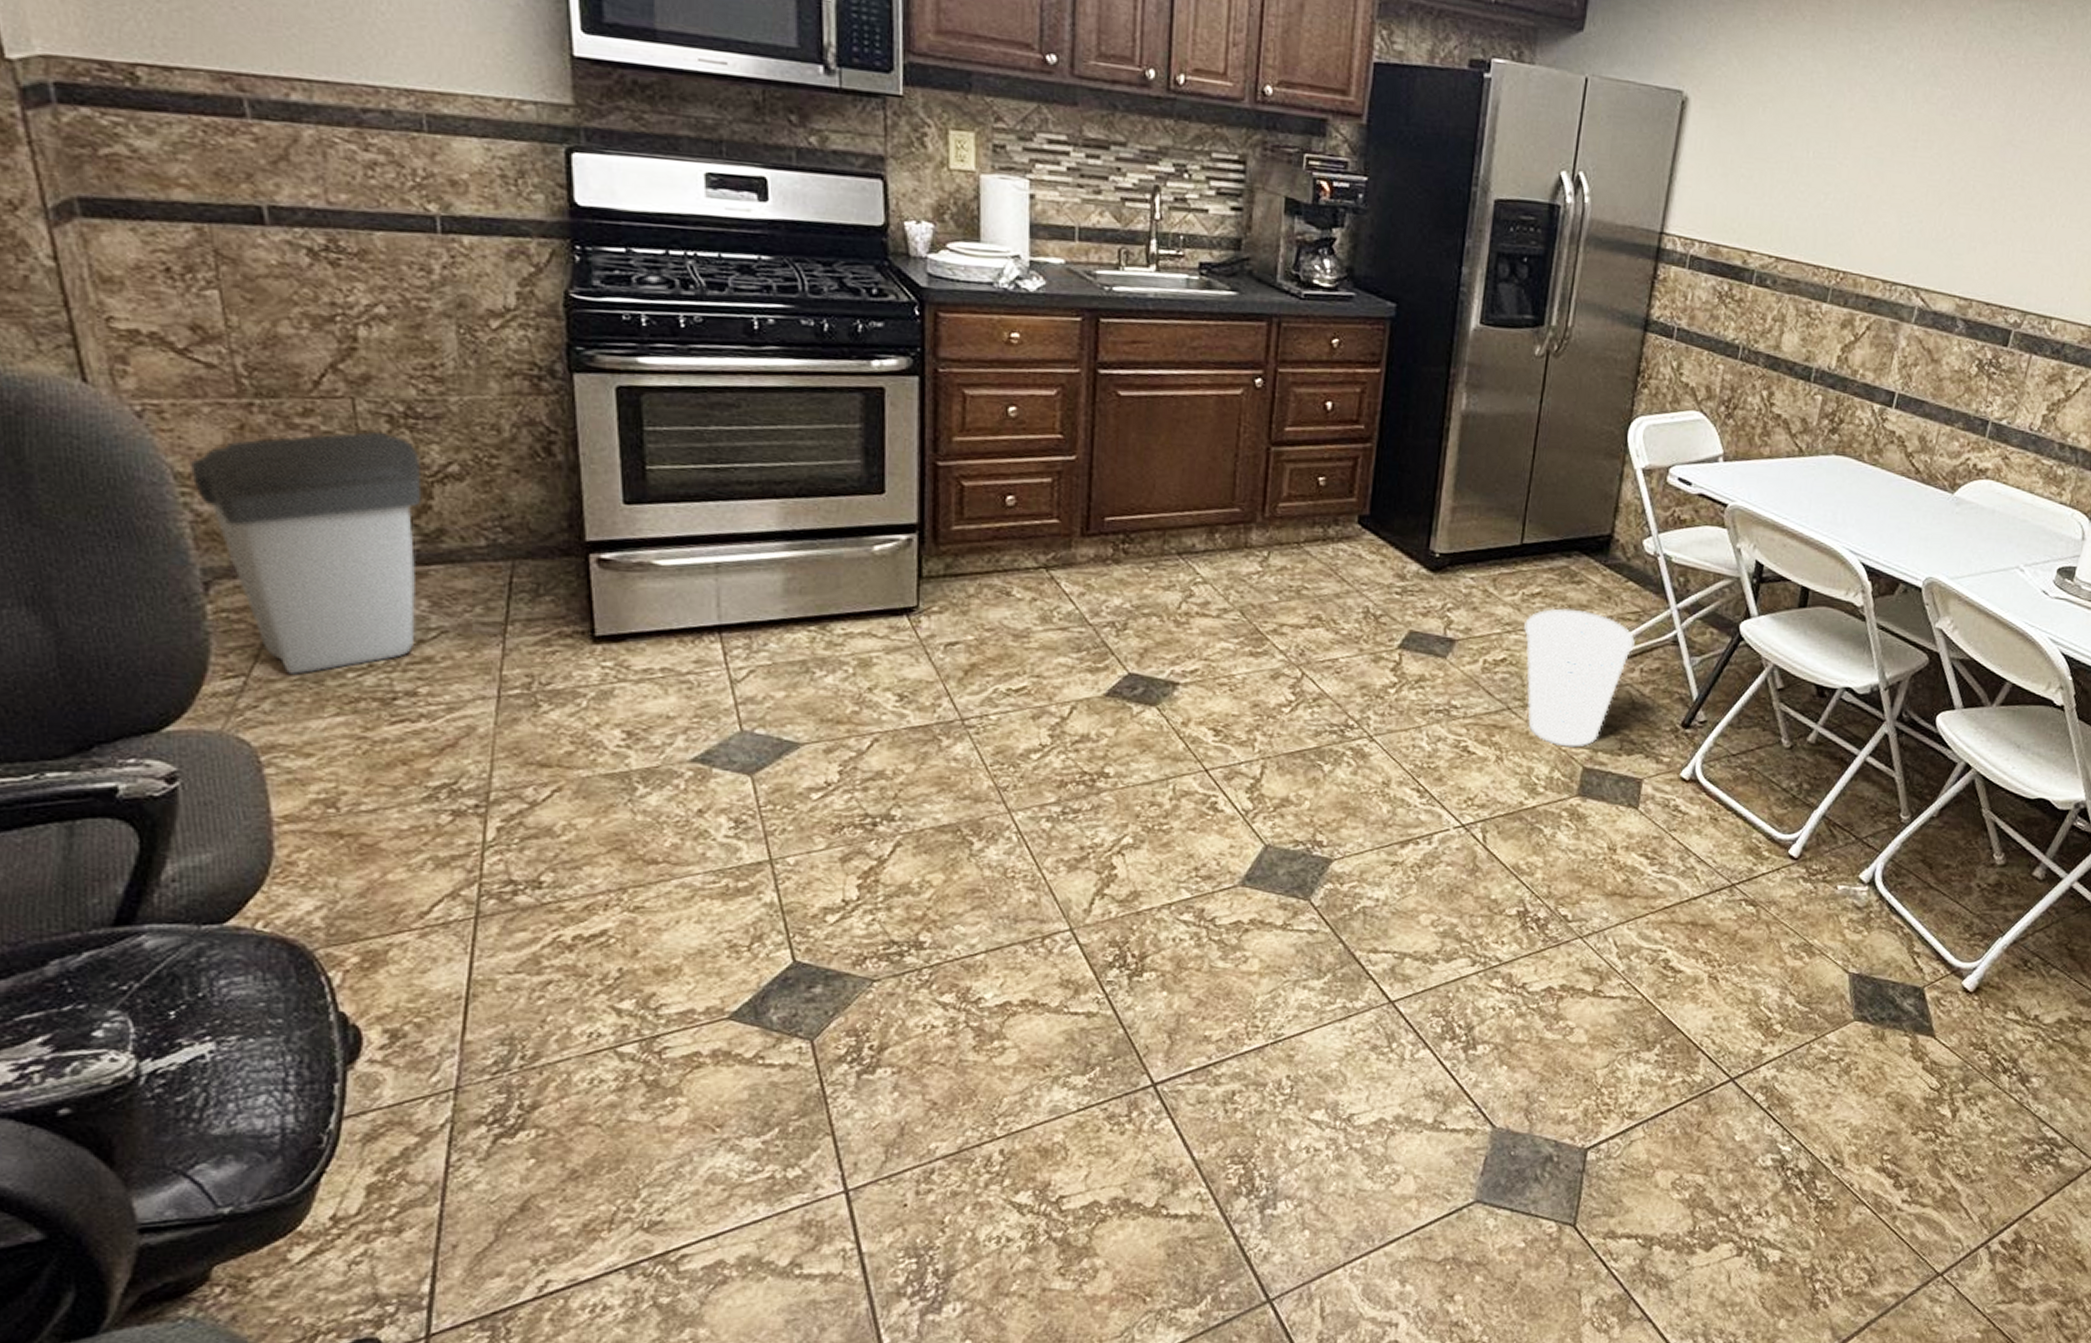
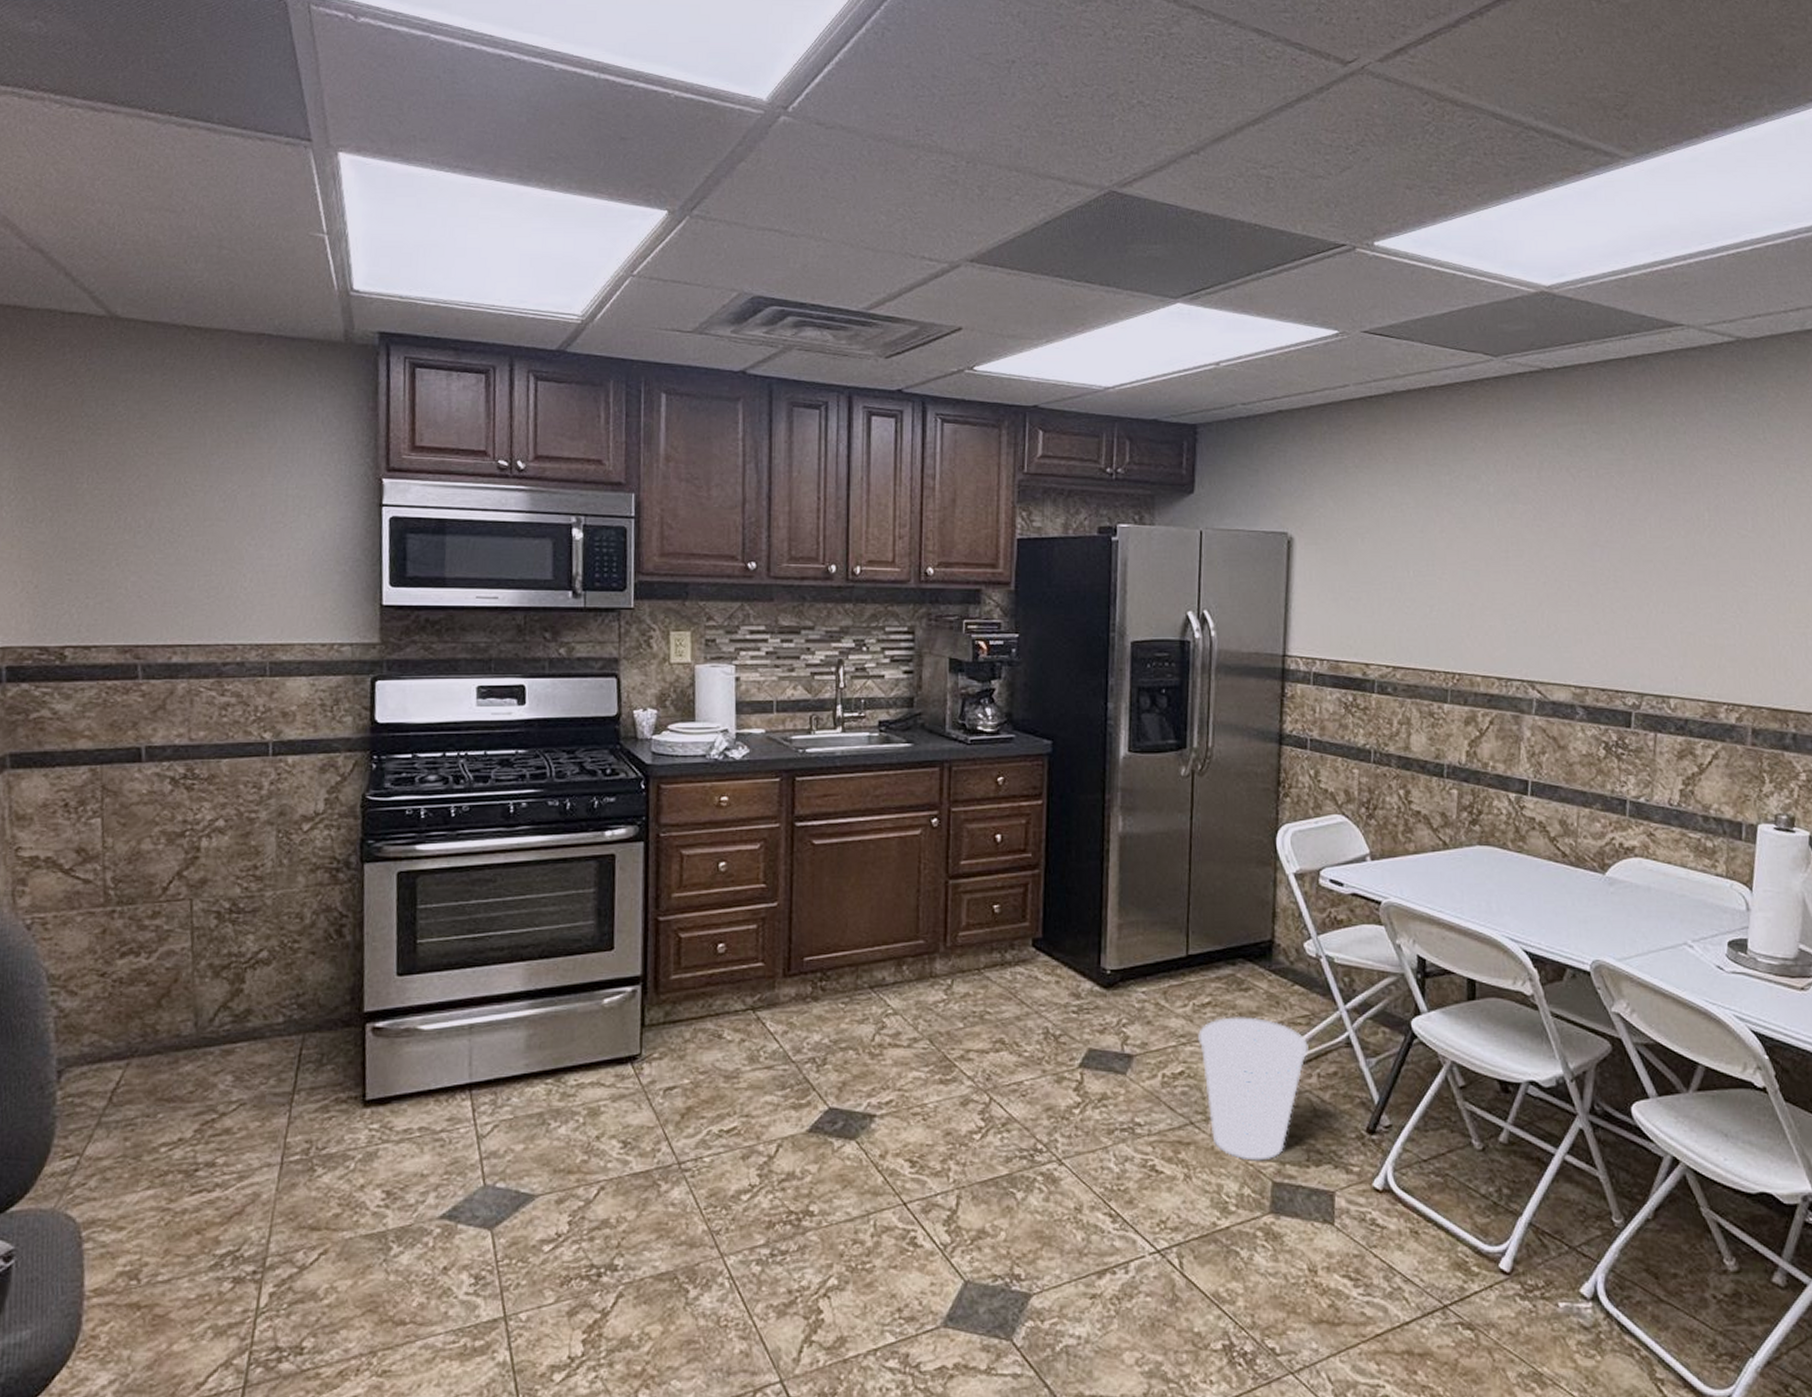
trash can: present [189,431,422,676] -> none [60,926,238,1153]

